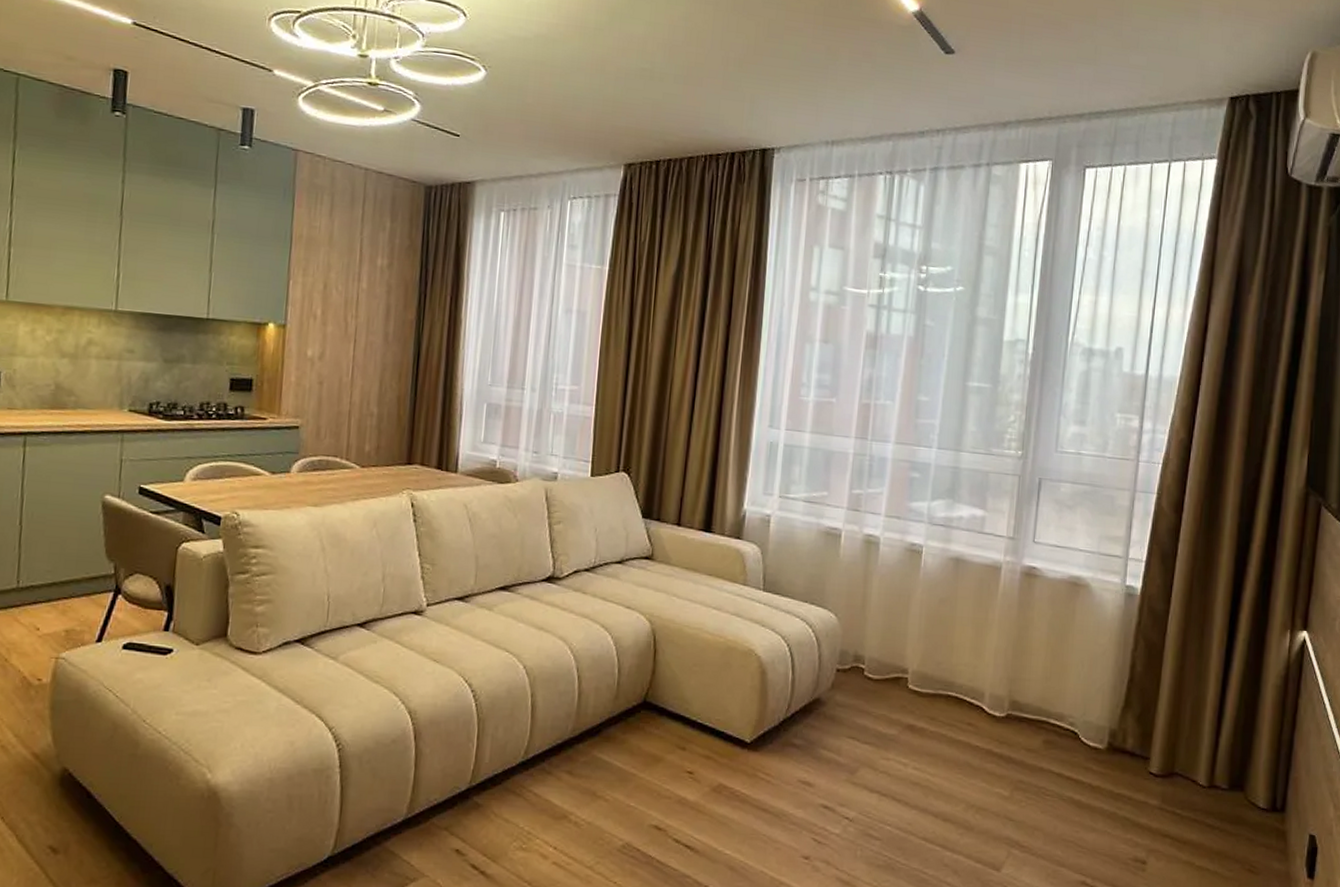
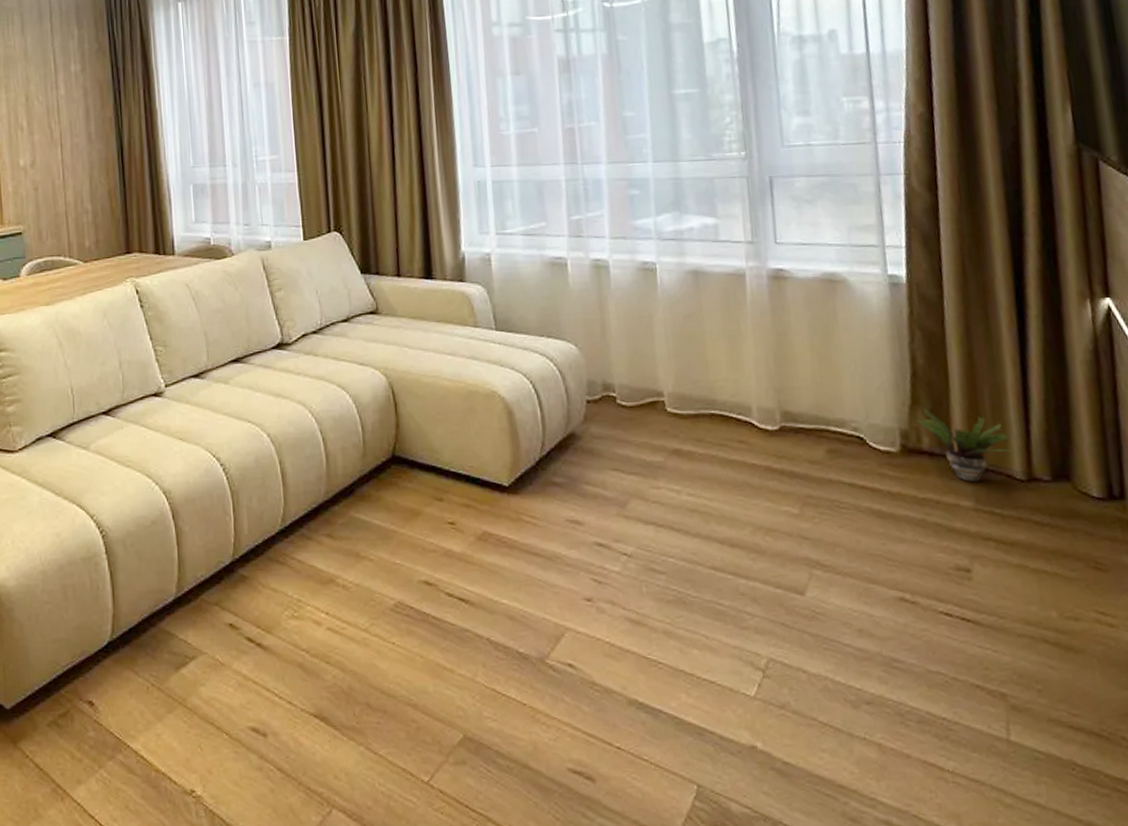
potted plant: none [1125,711,1202,784] -> present [916,408,1013,483]

